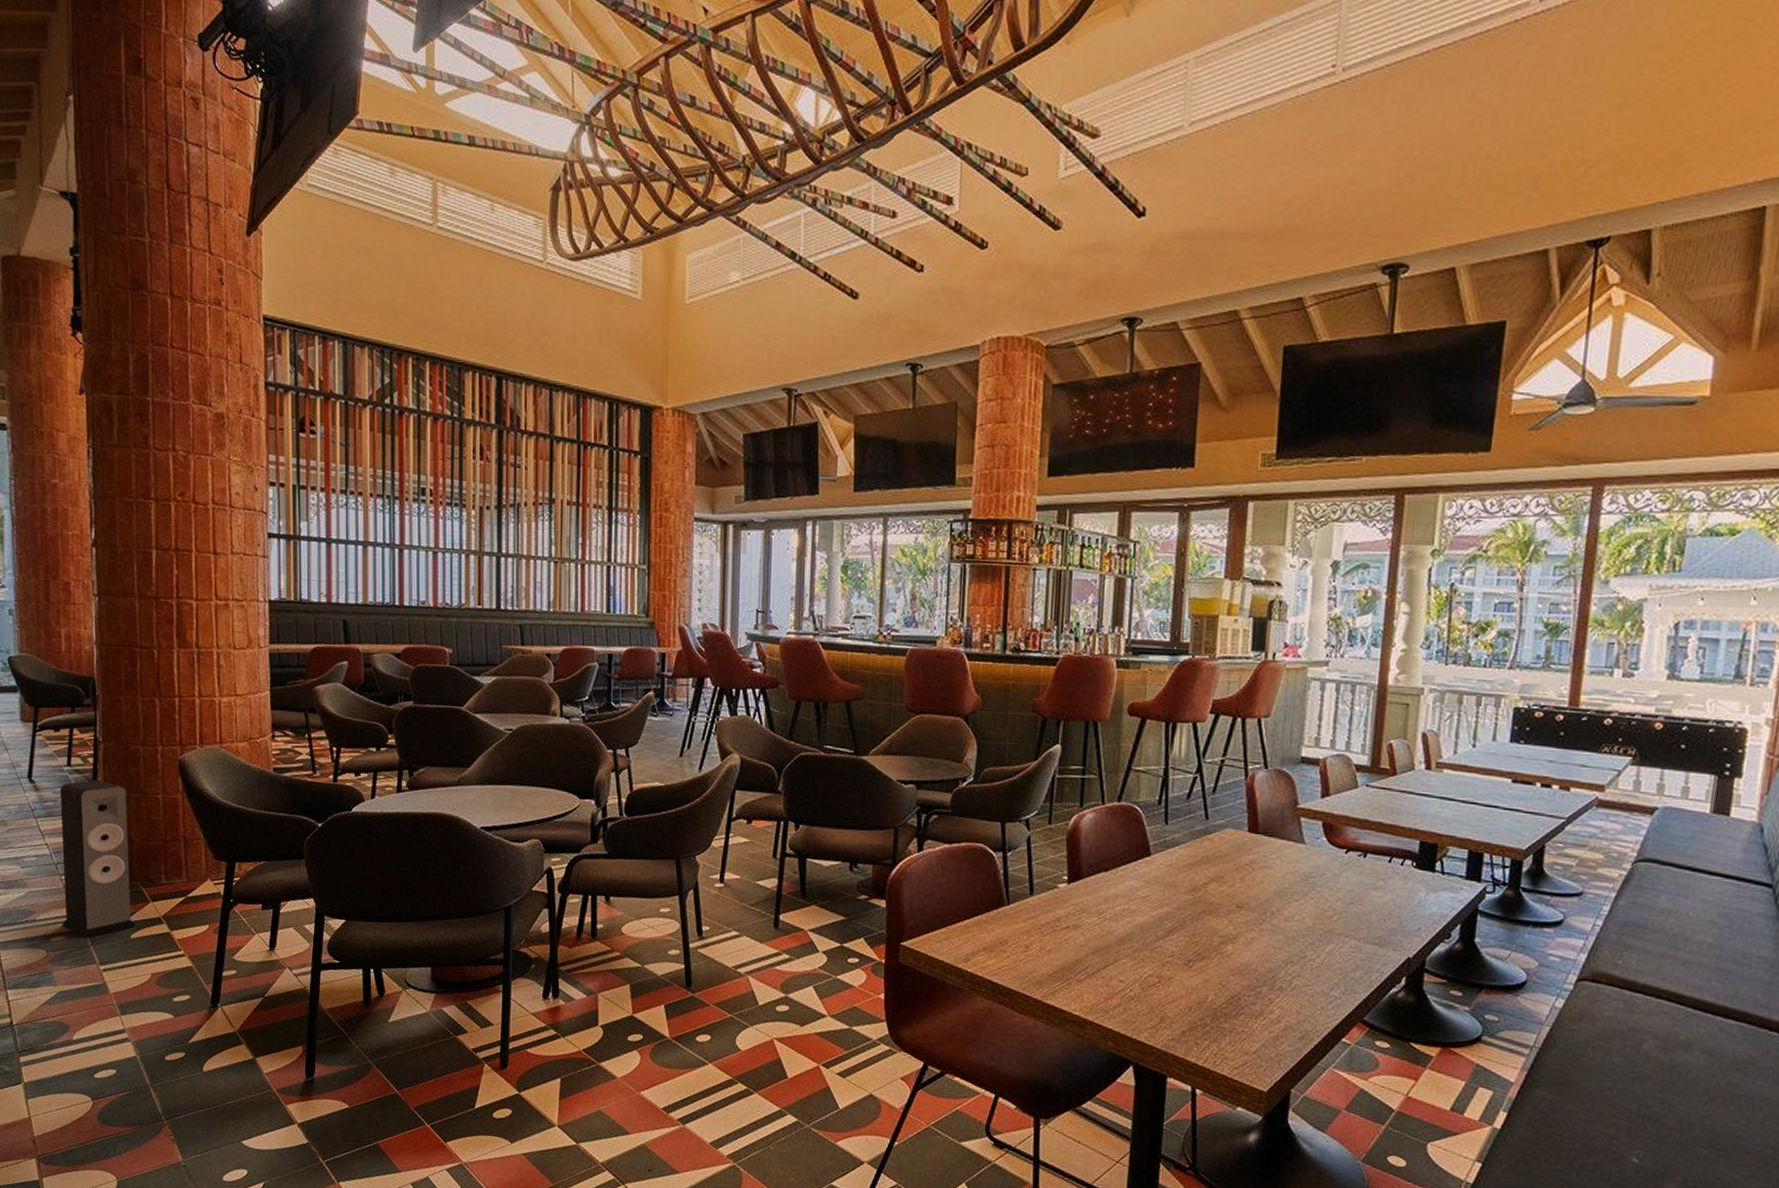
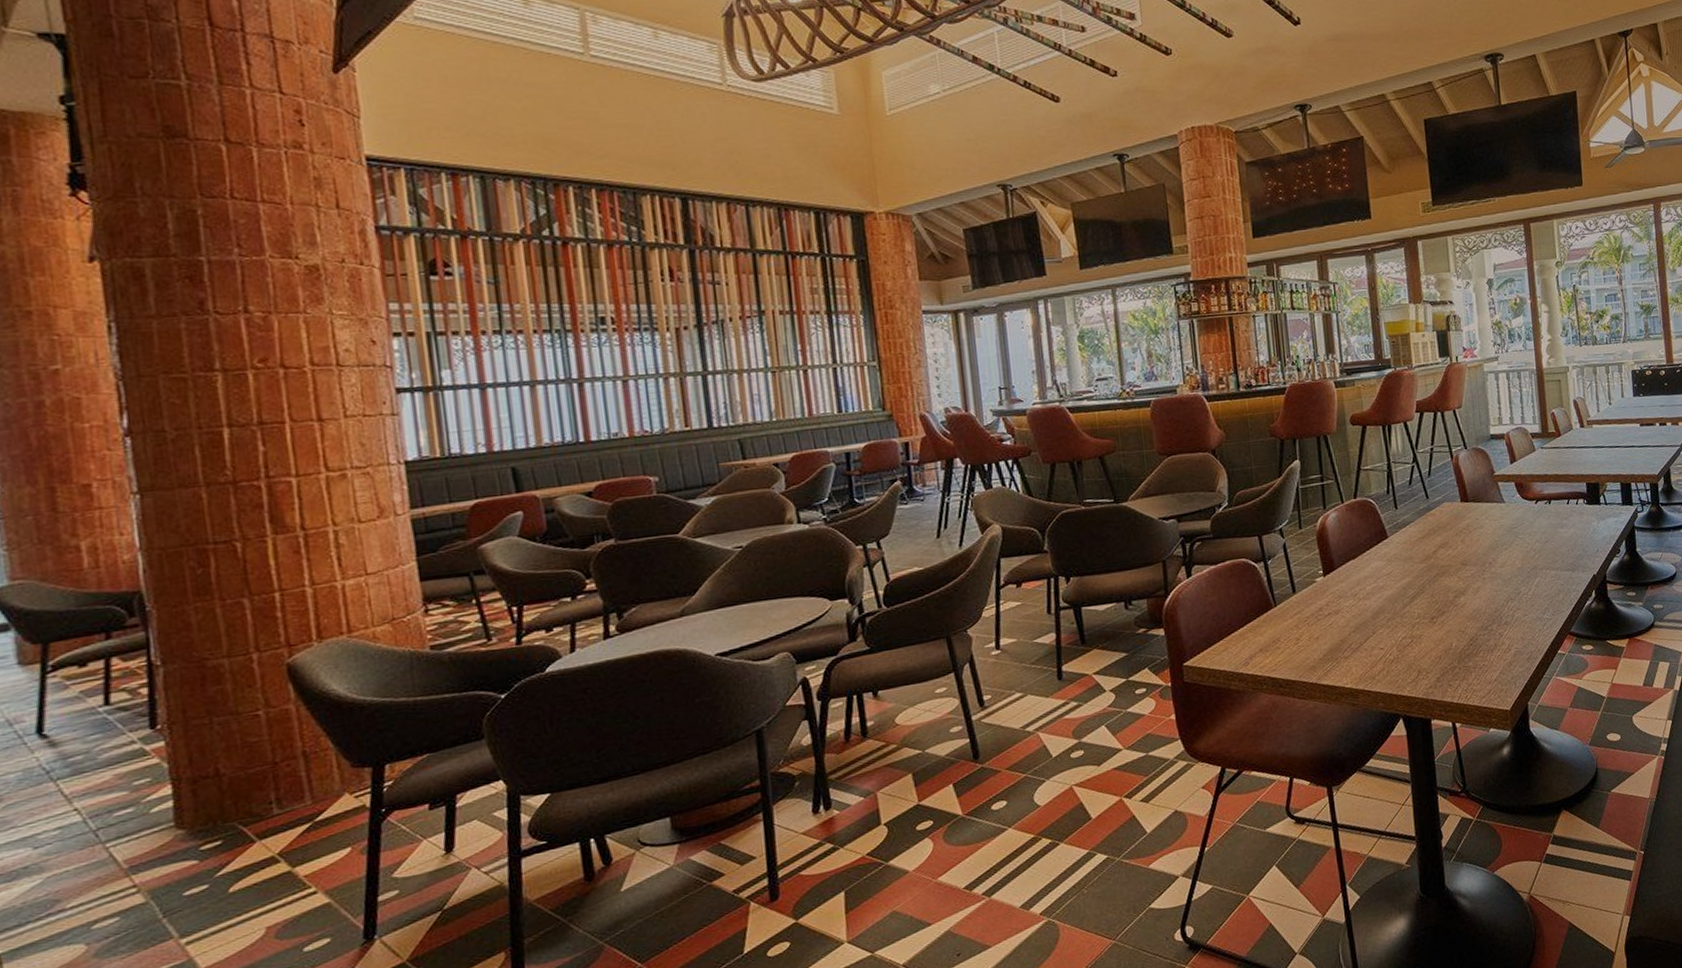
speaker: present [59,779,135,938] -> none [93,711,234,911]

